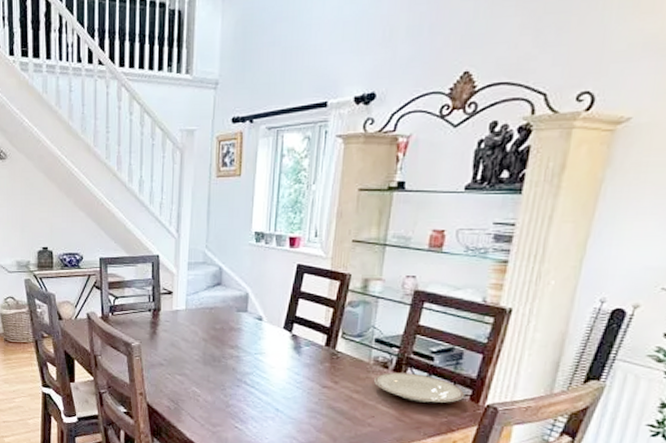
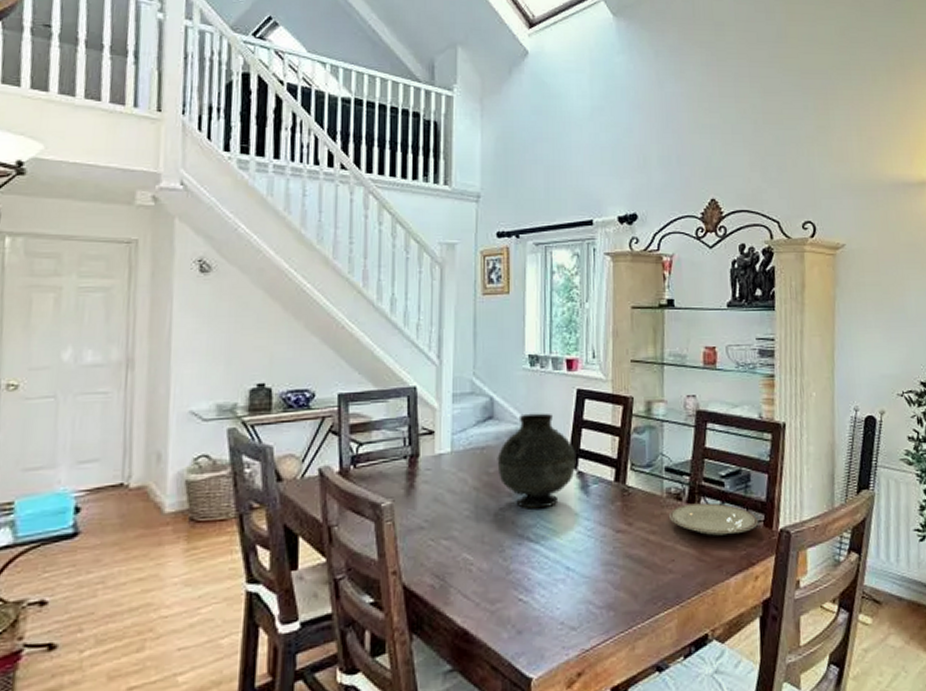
vase: none [222,282,292,361] -> present [497,413,577,509]

